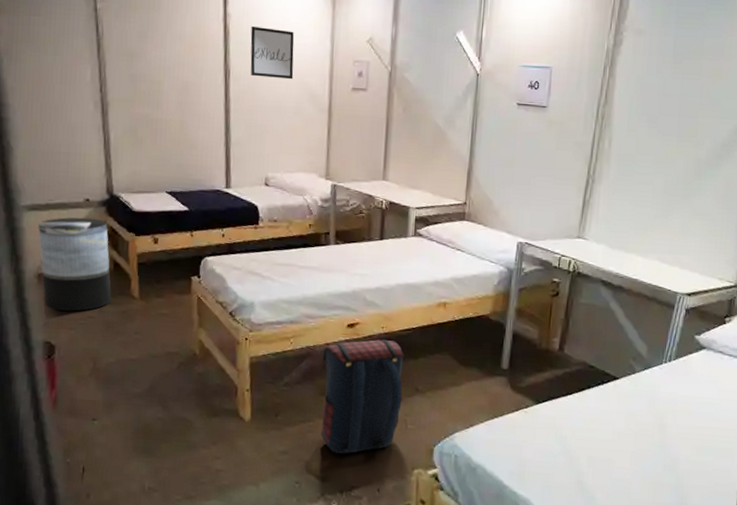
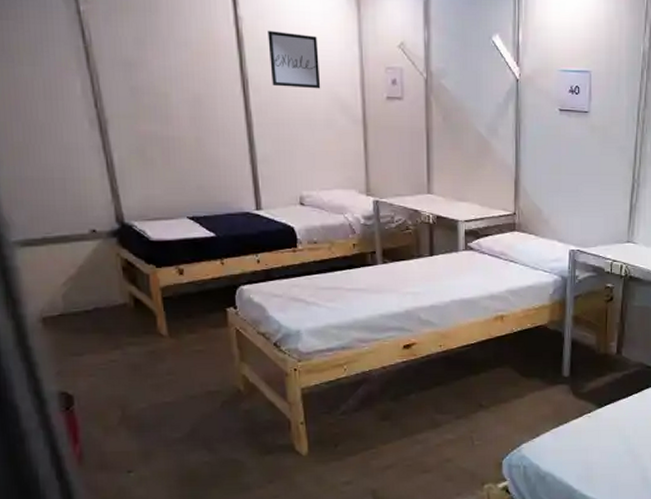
trash can: present [38,217,112,312] -> none [36,251,136,357]
satchel: present [320,339,405,454] -> none [380,357,466,478]

